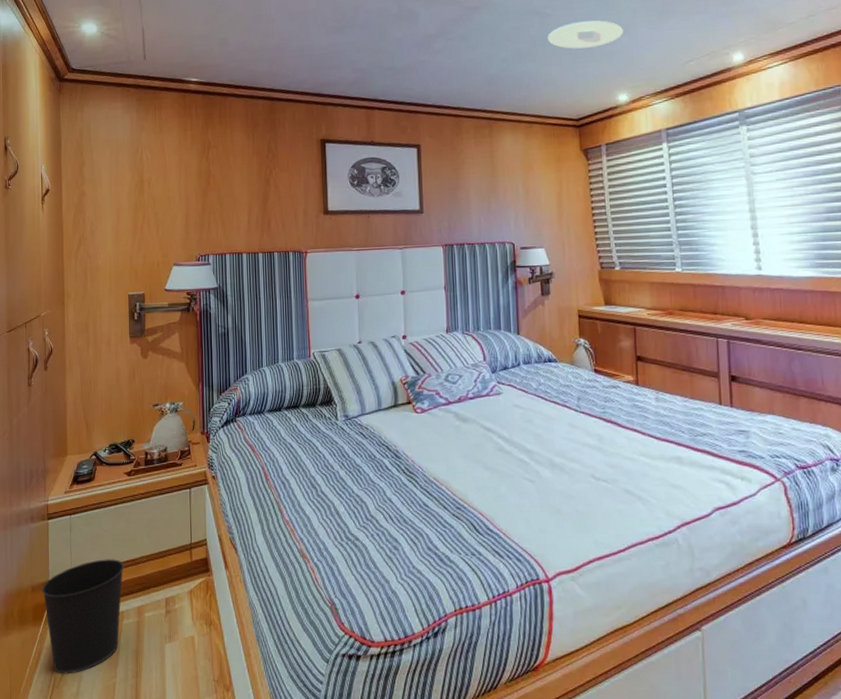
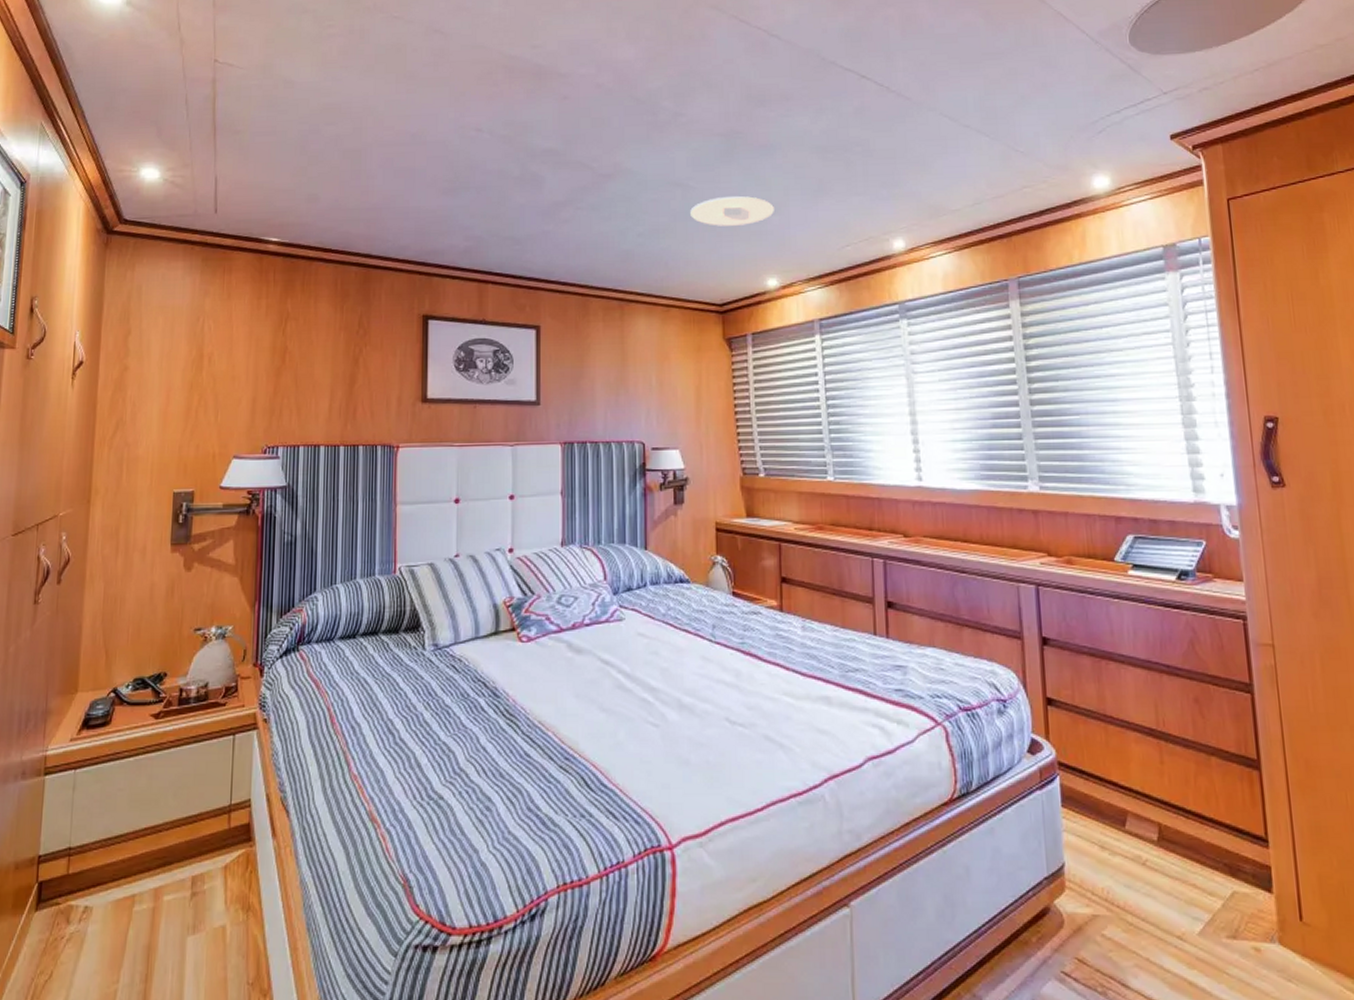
wastebasket: present [41,559,124,674] -> none [27,826,141,980]

